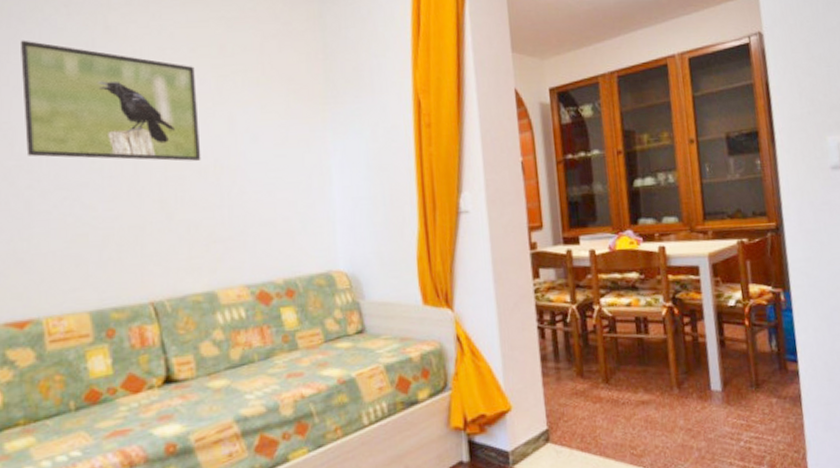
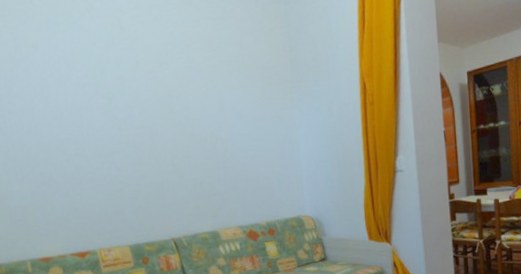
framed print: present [20,40,201,161] -> none [57,40,201,134]

